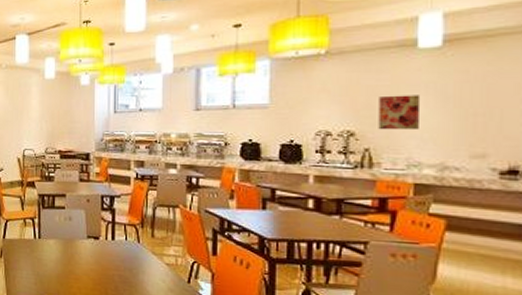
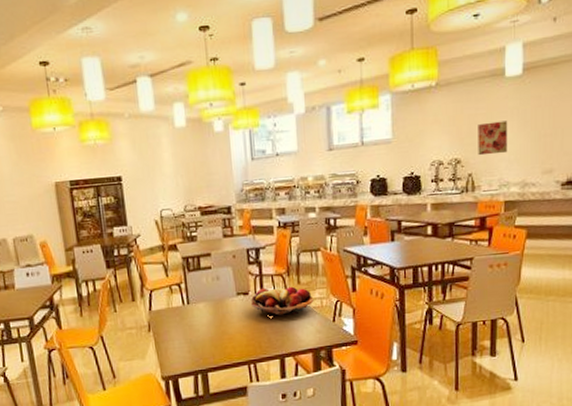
fruit basket: none [100,235,168,268] -> present [250,286,314,316]

